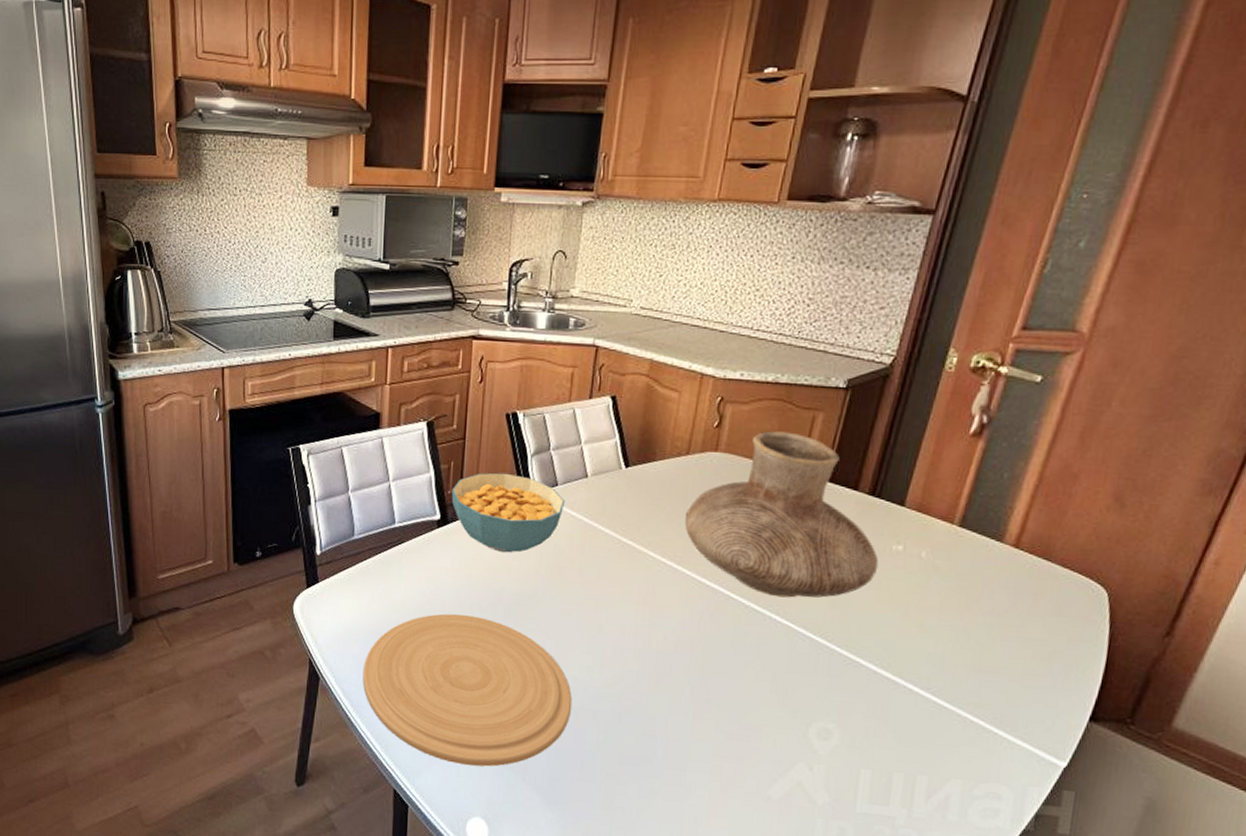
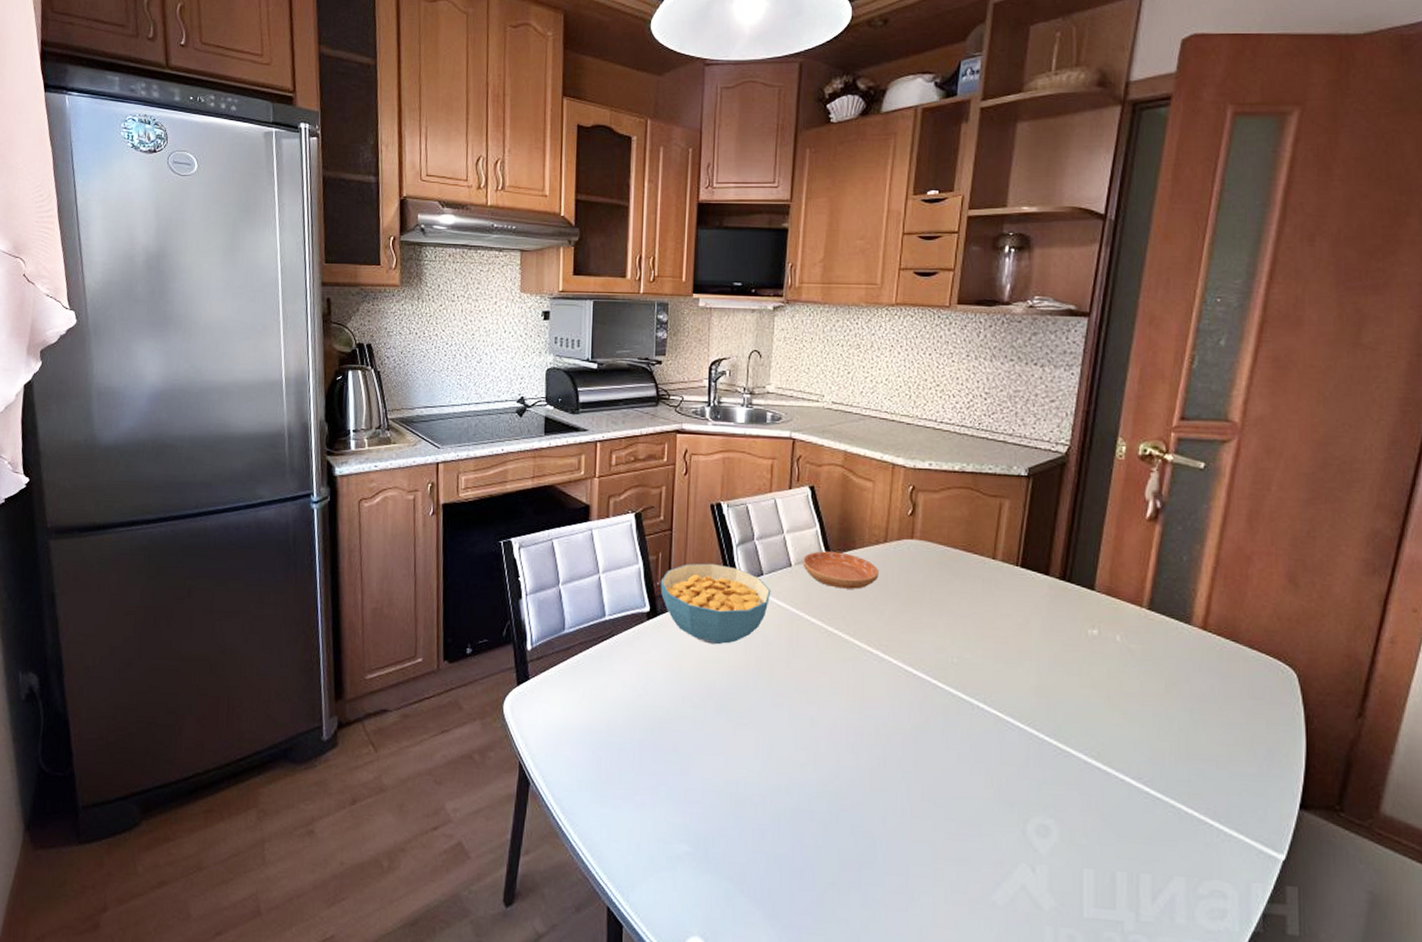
plate: present [362,613,572,767] -> none [574,710,788,878]
saucer: none [599,462,678,501] -> present [803,551,879,589]
vase: present [684,431,879,598] -> none [887,518,1077,686]

